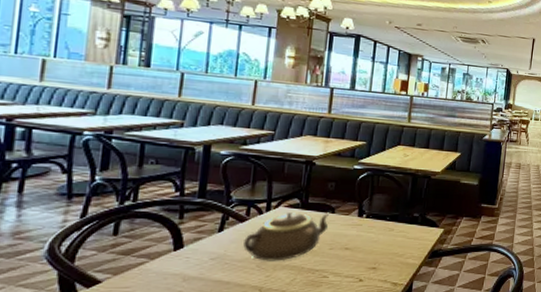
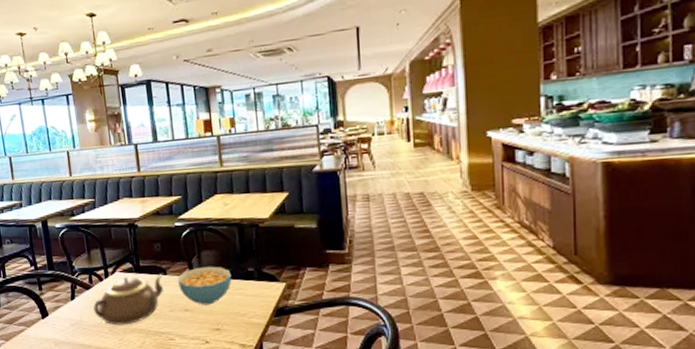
cereal bowl: none [344,208,398,245] -> present [178,266,232,305]

